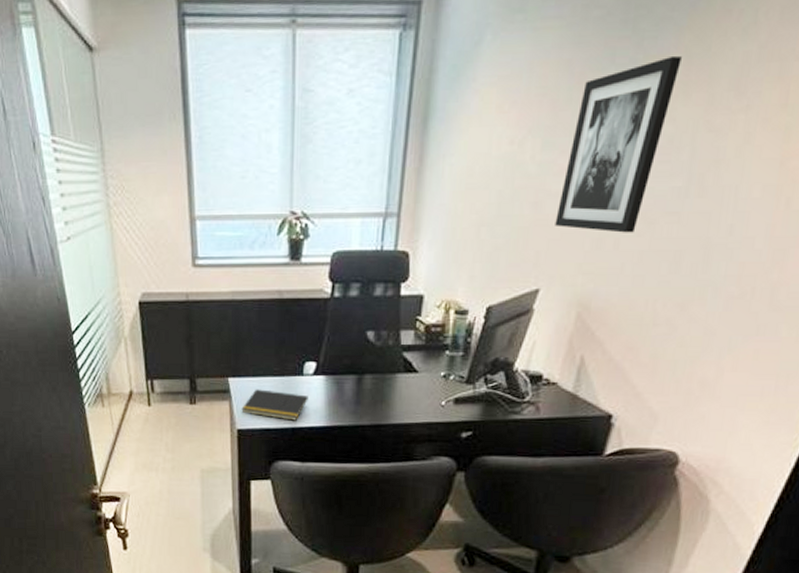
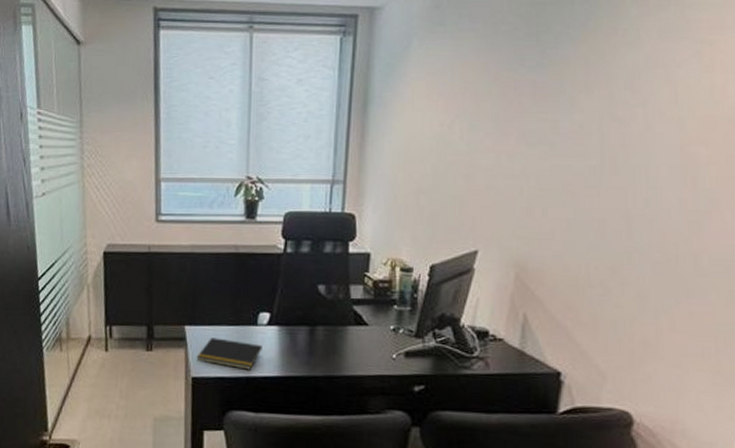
wall art: present [555,55,682,233] -> none [487,61,581,203]

